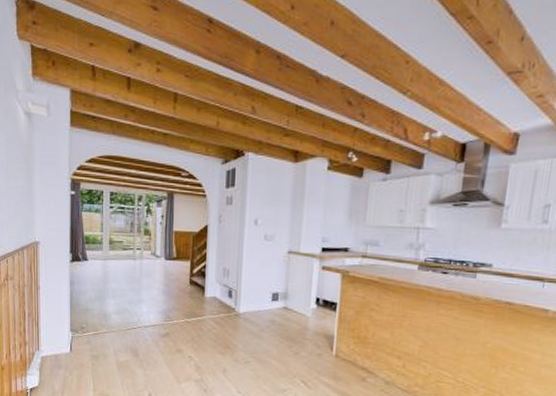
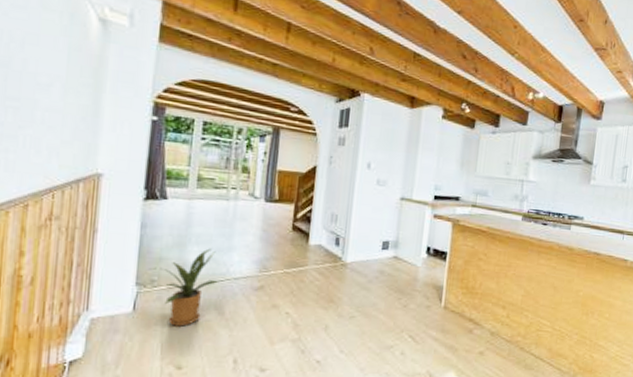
house plant: none [78,301,133,365] -> present [148,248,220,327]

